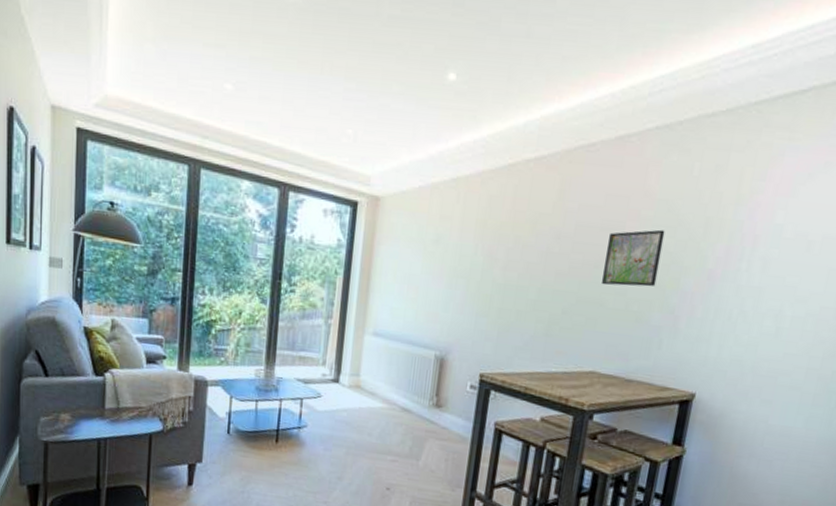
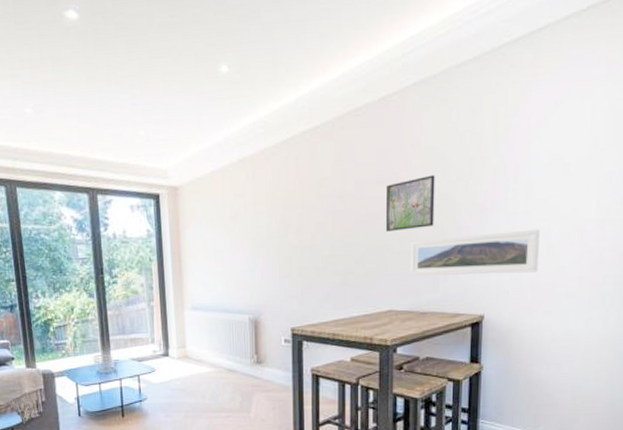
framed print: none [621,299,771,356] -> present [409,229,540,276]

